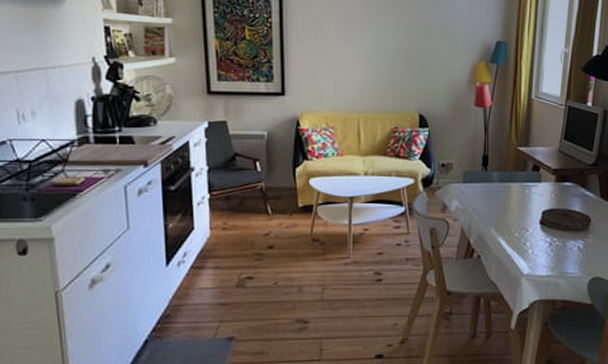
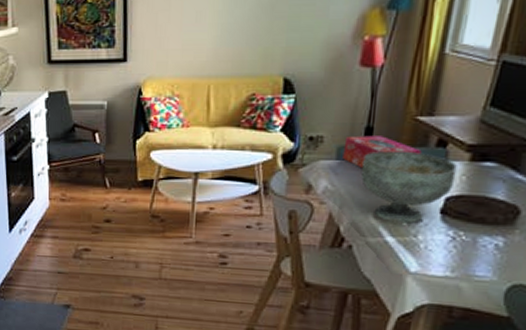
tissue box: none [468,162,523,190] -> present [343,135,422,169]
decorative bowl: none [482,174,548,234] -> present [360,150,457,224]

